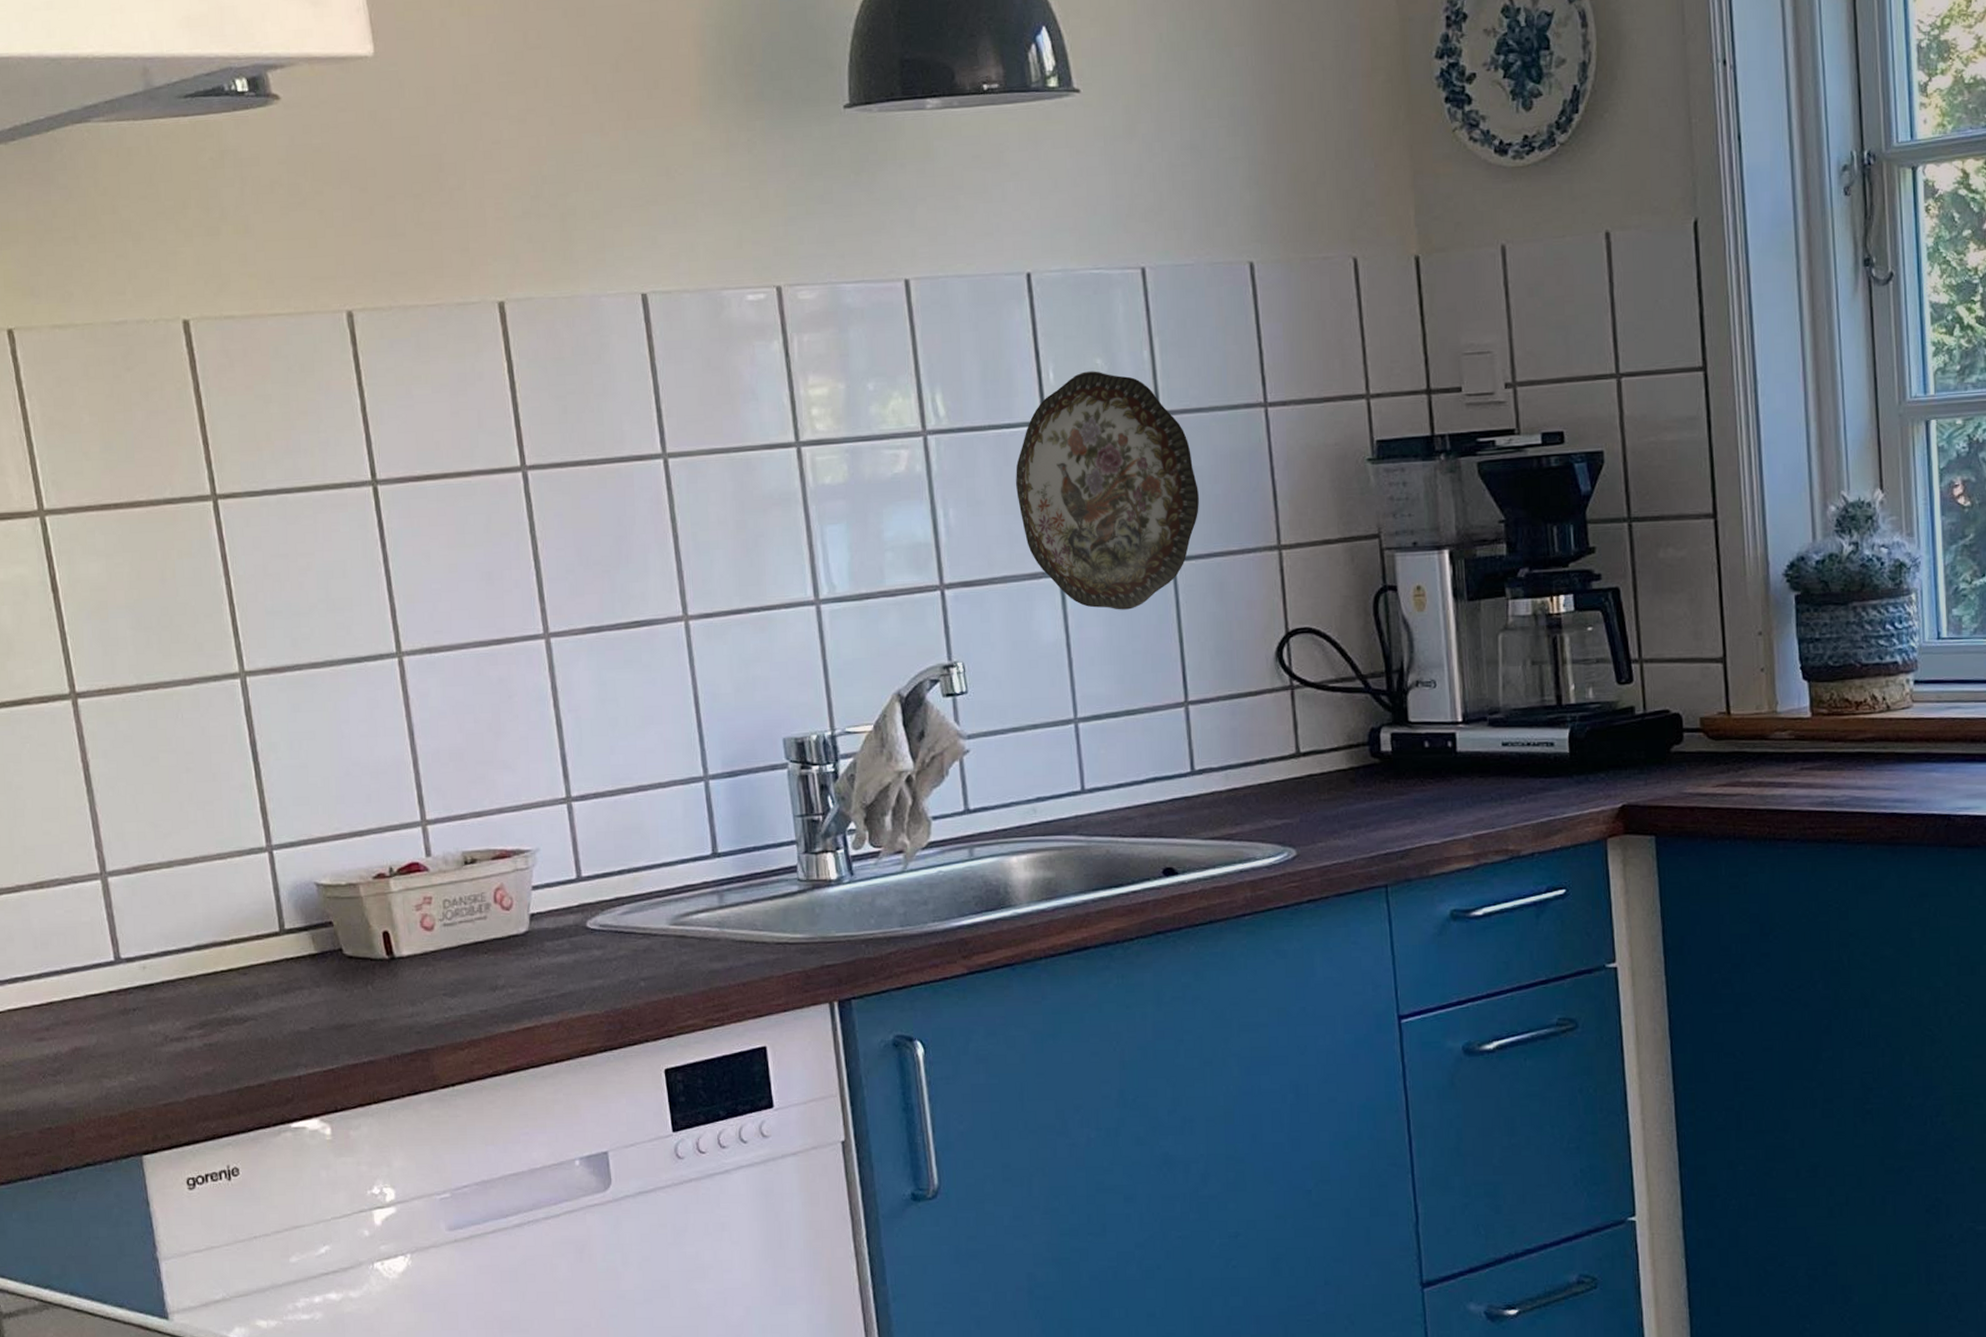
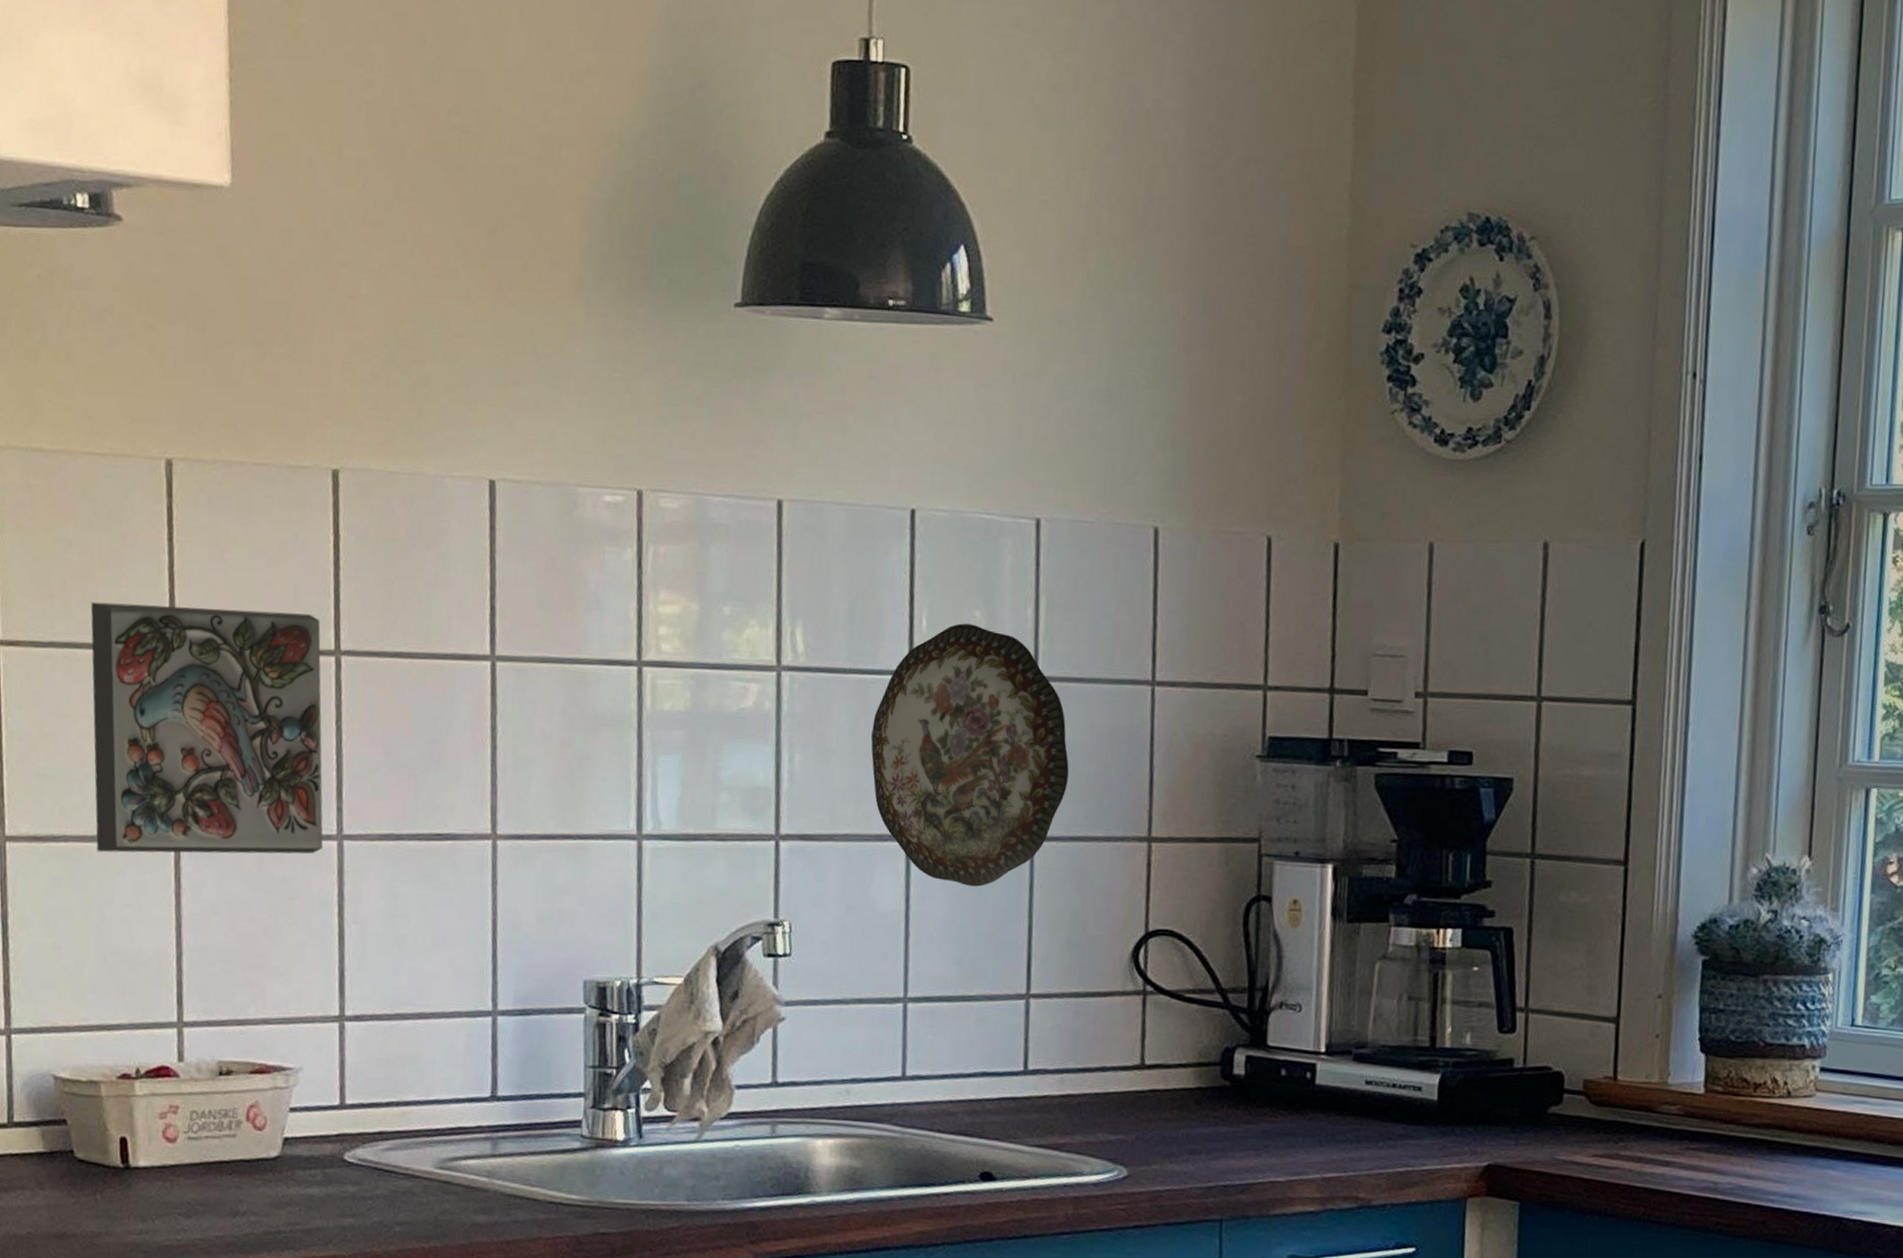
decorative tile: none [295,436,532,676] -> present [90,601,323,854]

